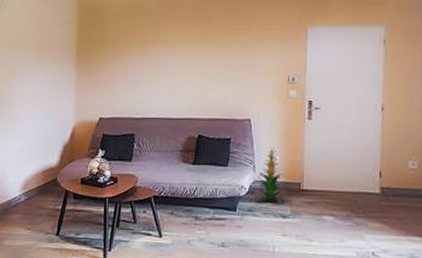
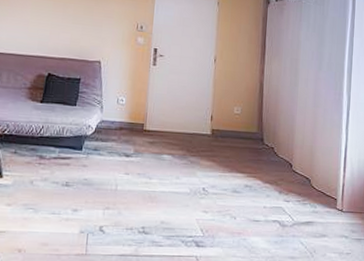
indoor plant: present [254,148,289,203] -> none [100,89,133,143]

